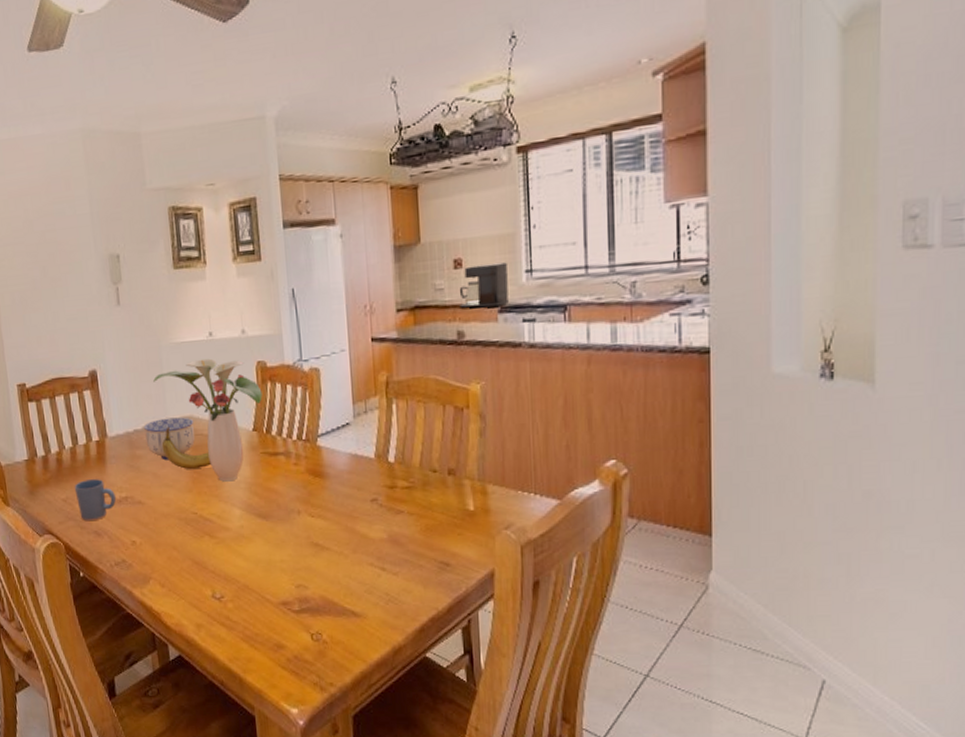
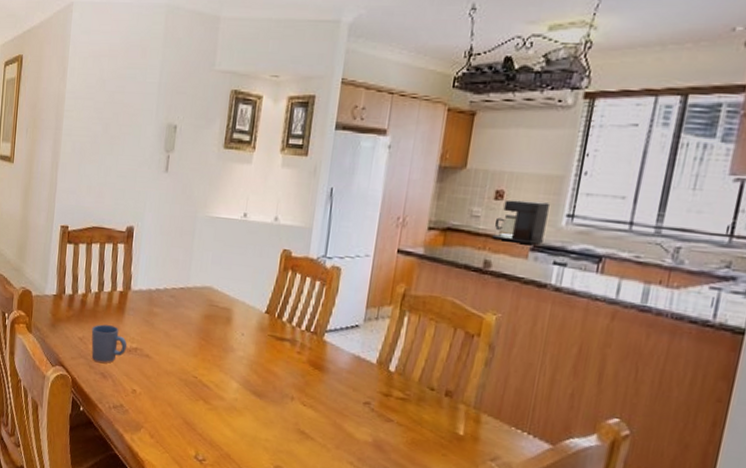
bowl: present [143,417,196,461] -> none [164,283,213,323]
flower arrangement: present [153,358,263,482] -> none [183,236,282,356]
fruit: present [161,426,211,470] -> none [177,292,220,337]

